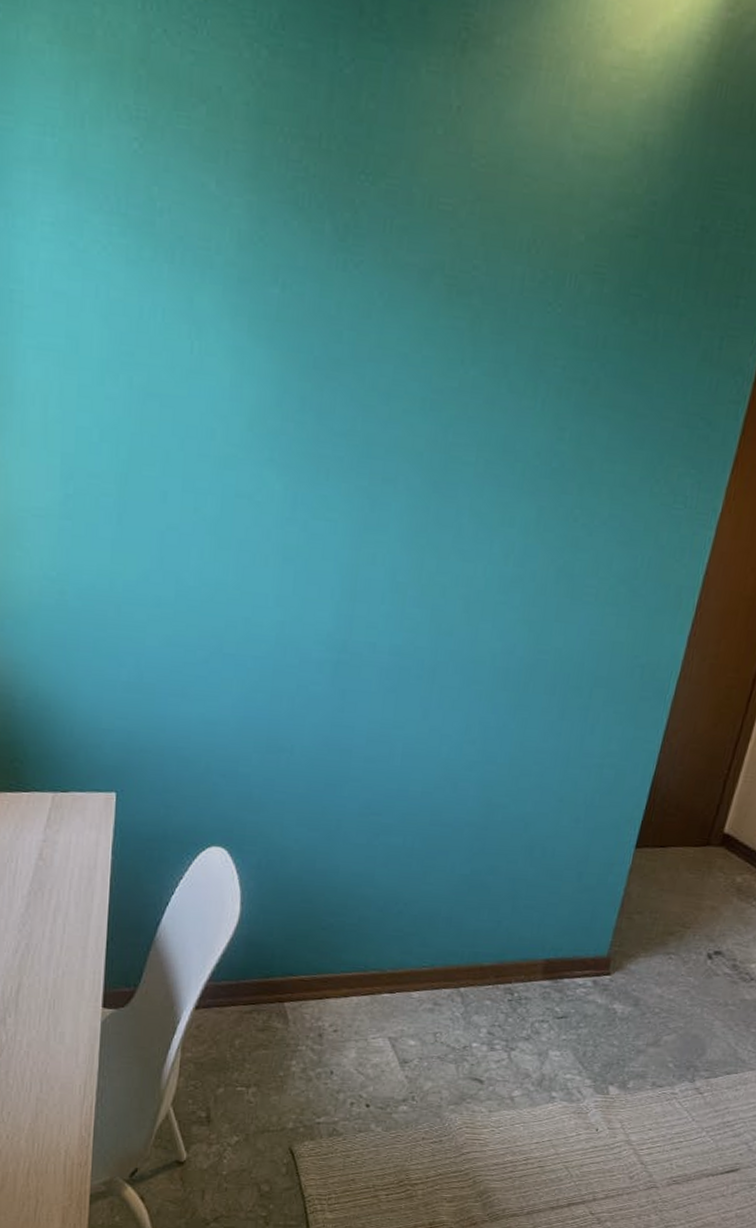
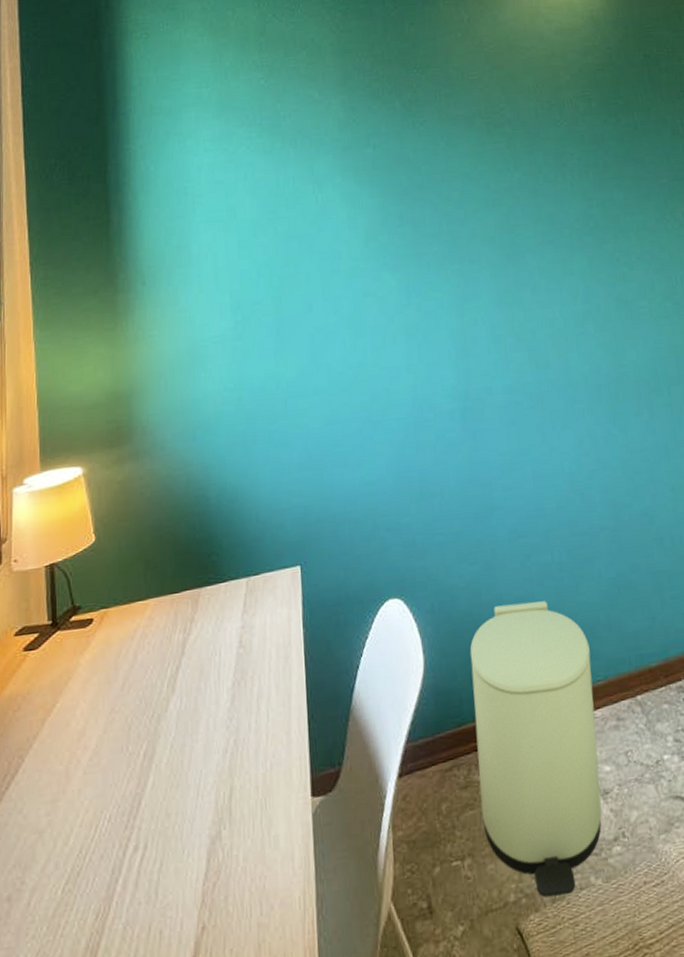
pedal bin: none [274,876,423,1133] -> present [469,601,602,898]

